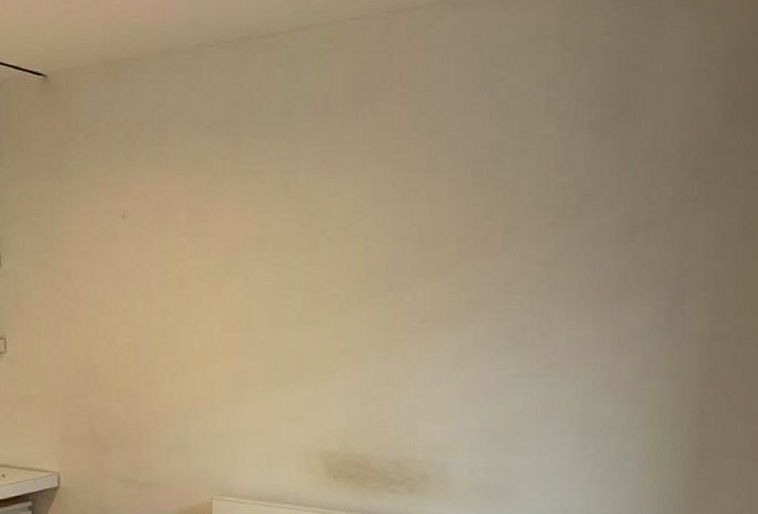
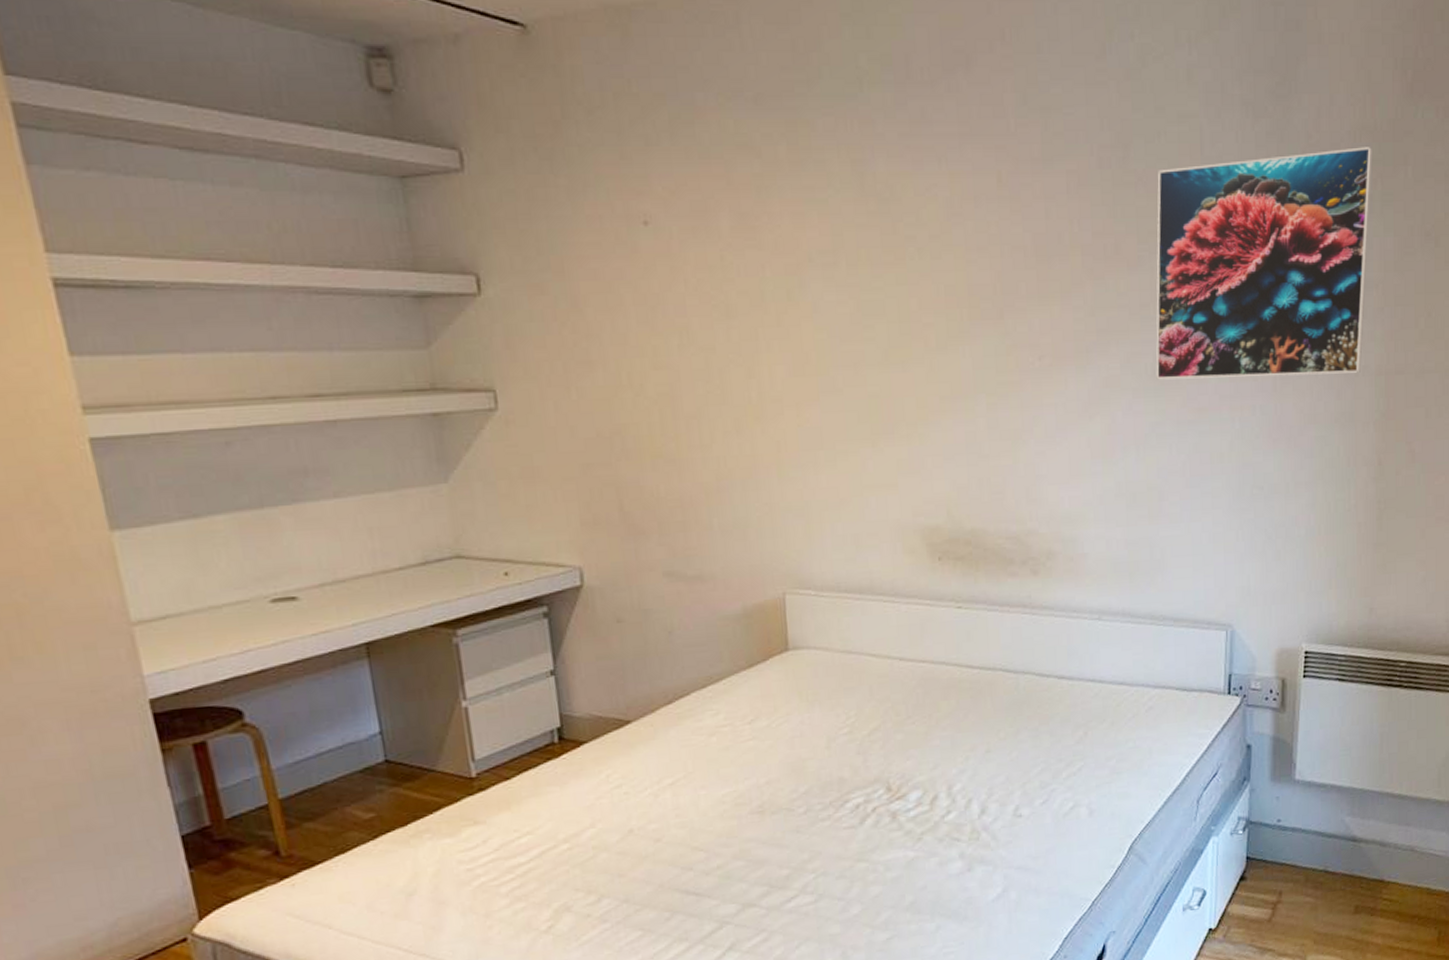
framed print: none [515,161,698,341] -> present [1156,147,1372,380]

